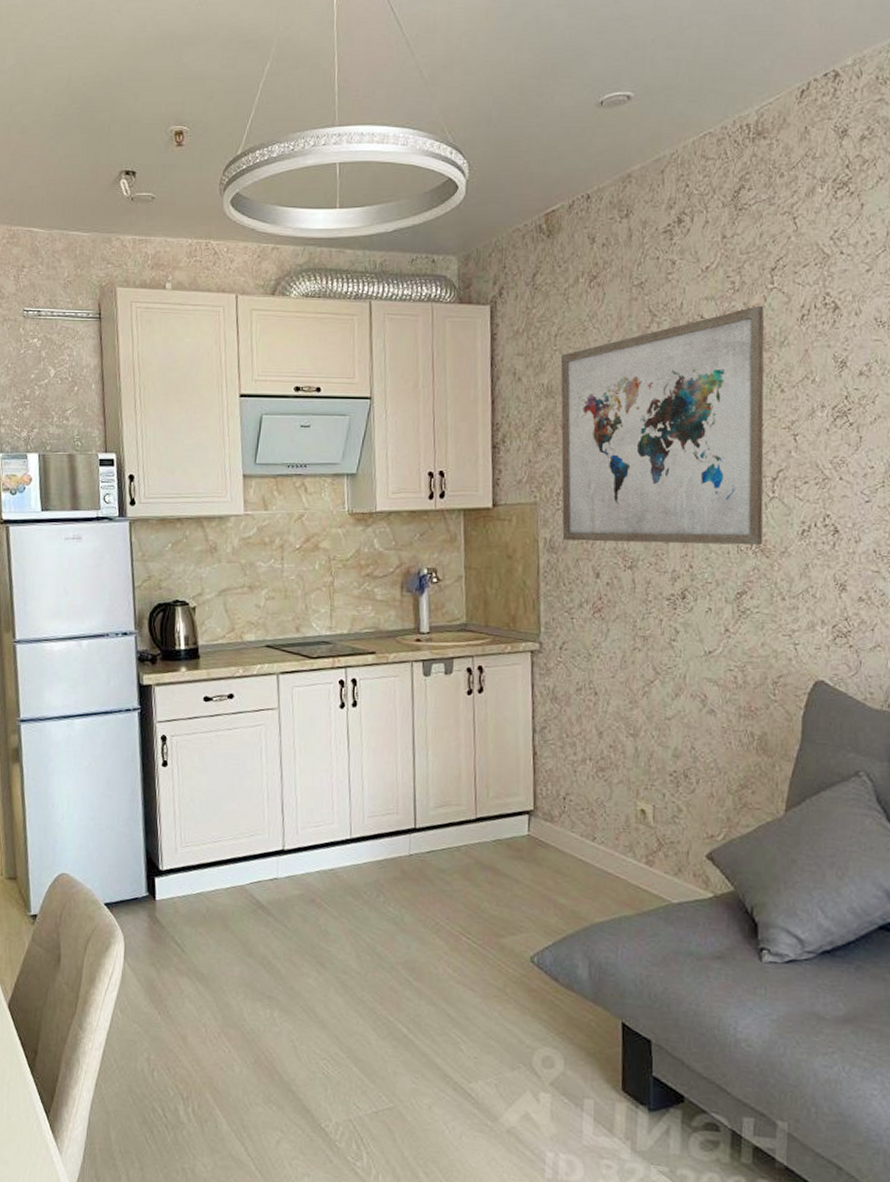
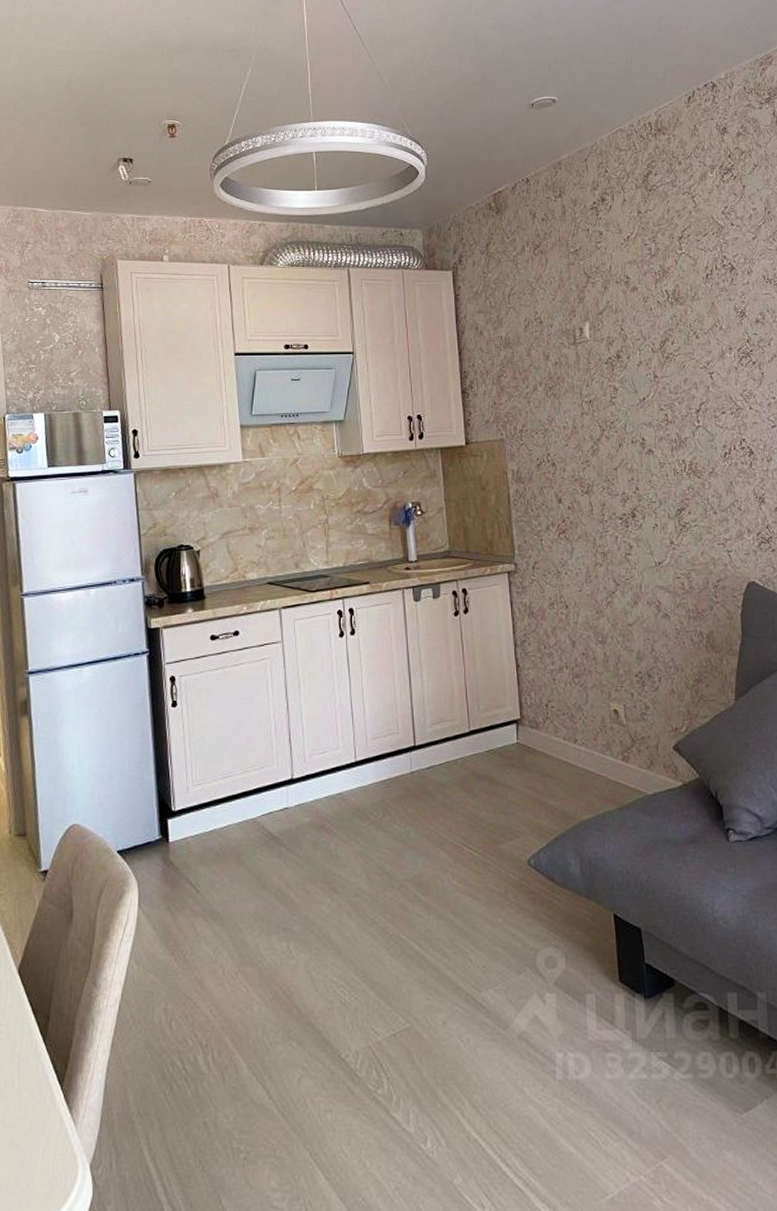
wall art: present [560,305,765,546] -> none [514,267,694,471]

